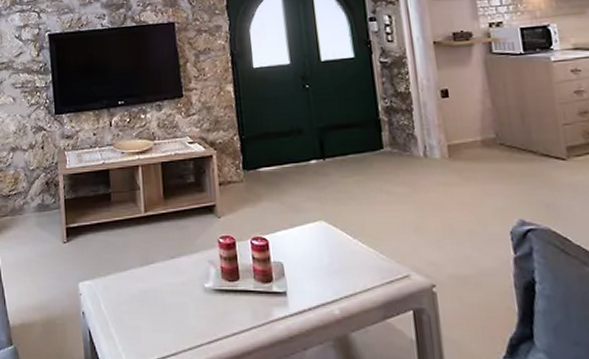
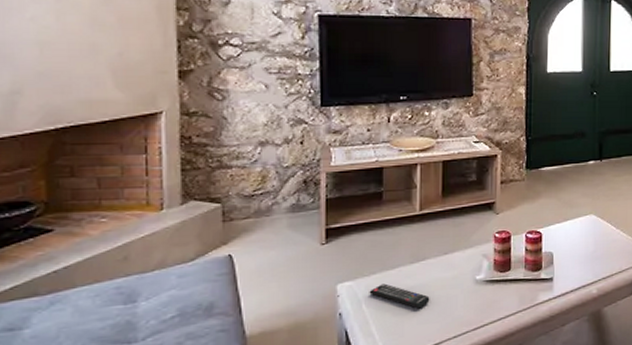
remote control: none [106,285,162,314] -> present [369,283,430,309]

